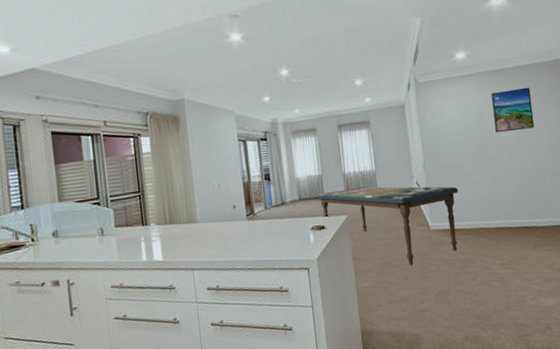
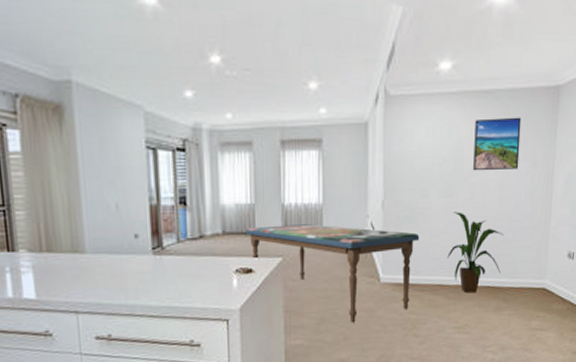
house plant: none [484,166,534,234] -> present [447,212,504,293]

